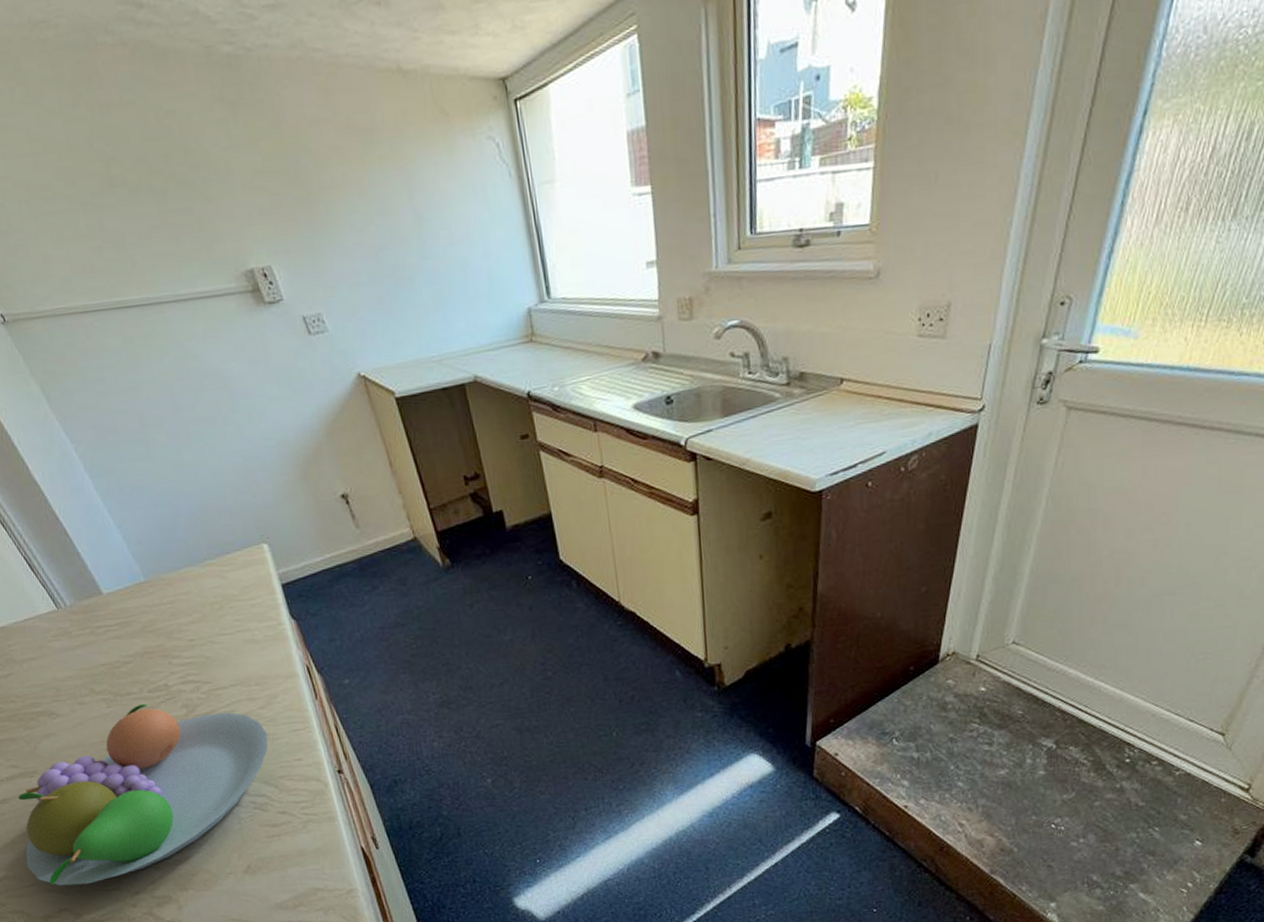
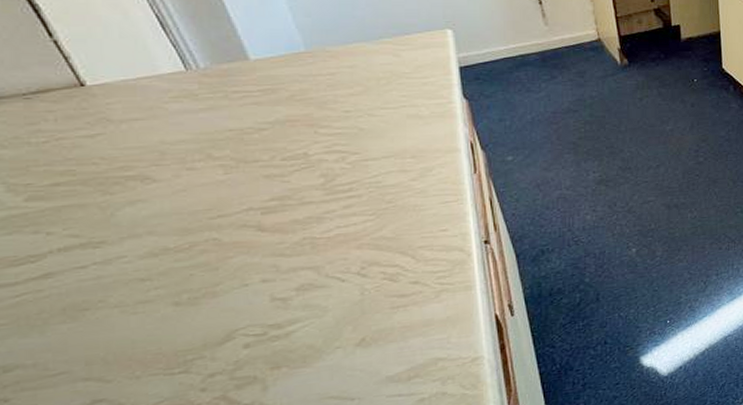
fruit bowl: present [17,703,268,886] -> none [58,171,414,373]

